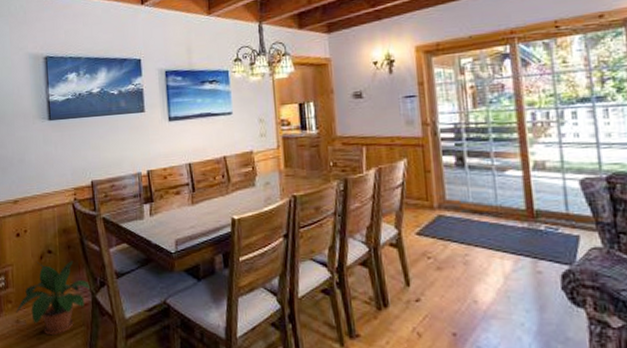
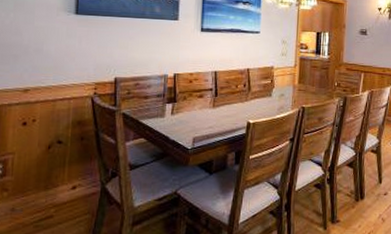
potted plant: present [16,261,92,336] -> none [13,151,103,223]

